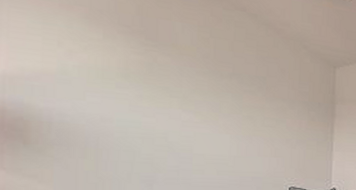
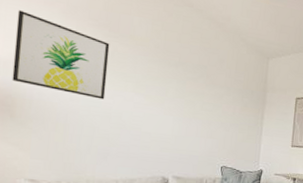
wall art: none [22,14,148,119] -> present [12,10,110,100]

